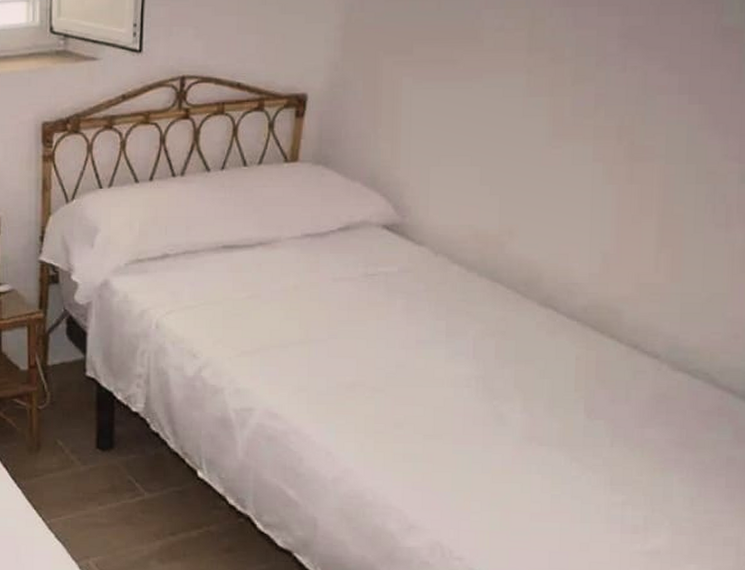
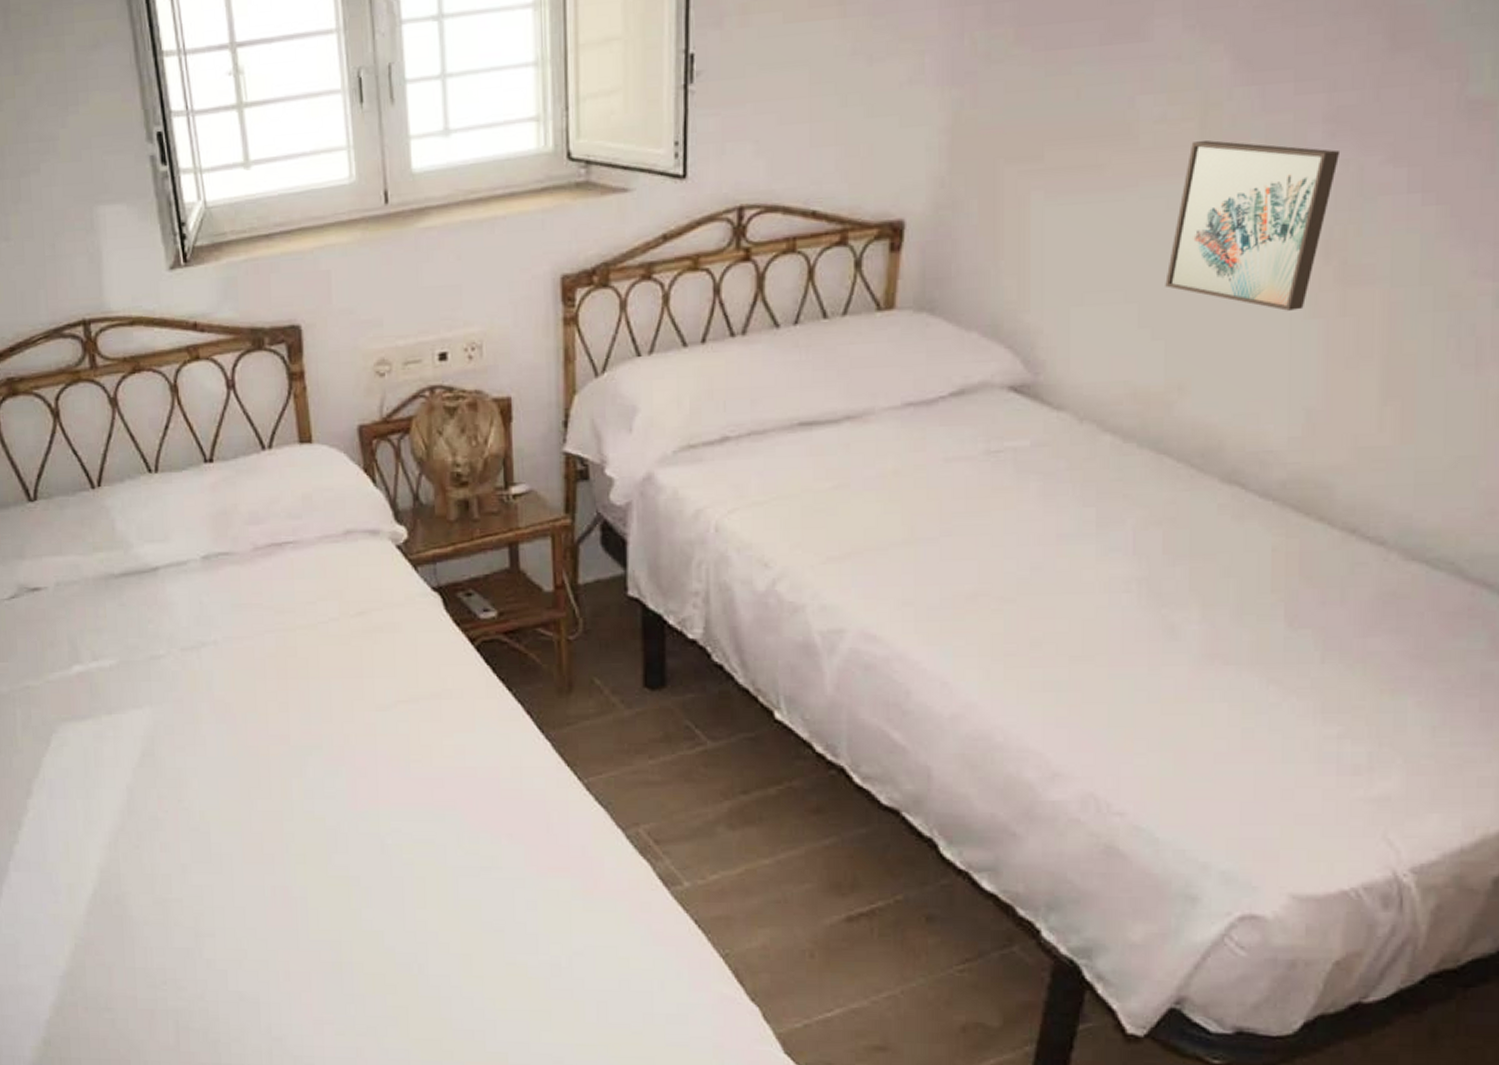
wall art: none [501,47,630,178] -> present [1165,140,1339,311]

